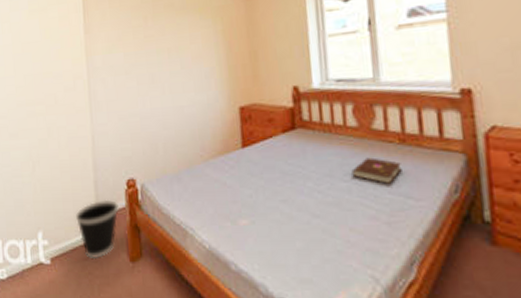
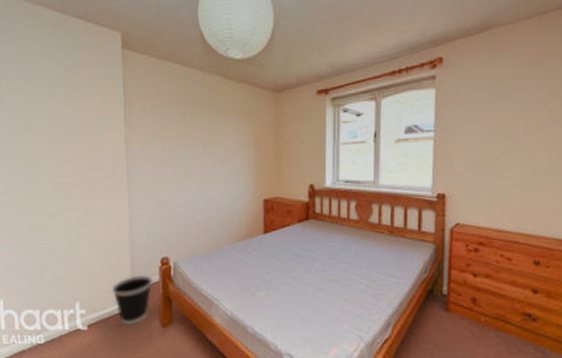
book: present [351,157,402,184] -> none [350,245,388,265]

